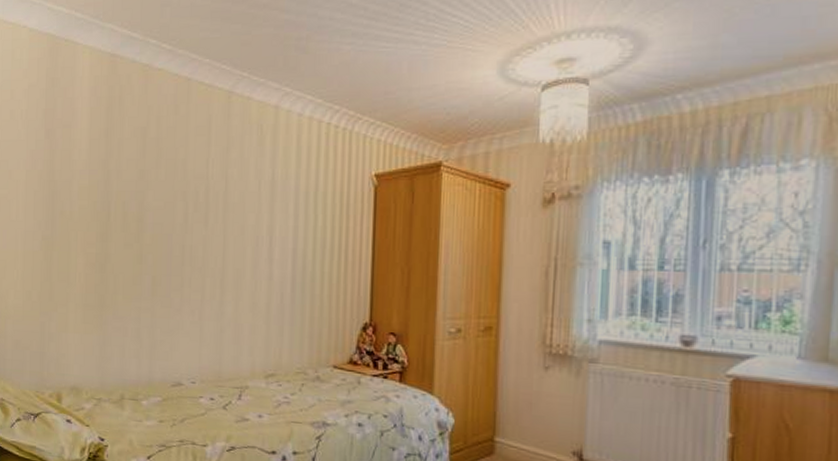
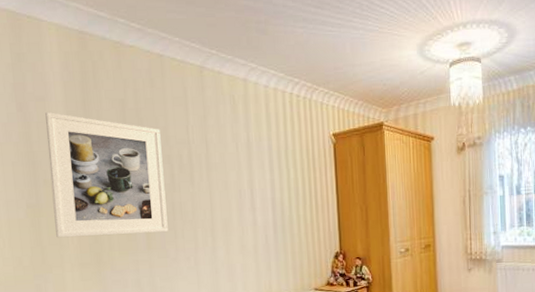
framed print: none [65,140,179,278] -> present [45,112,168,238]

